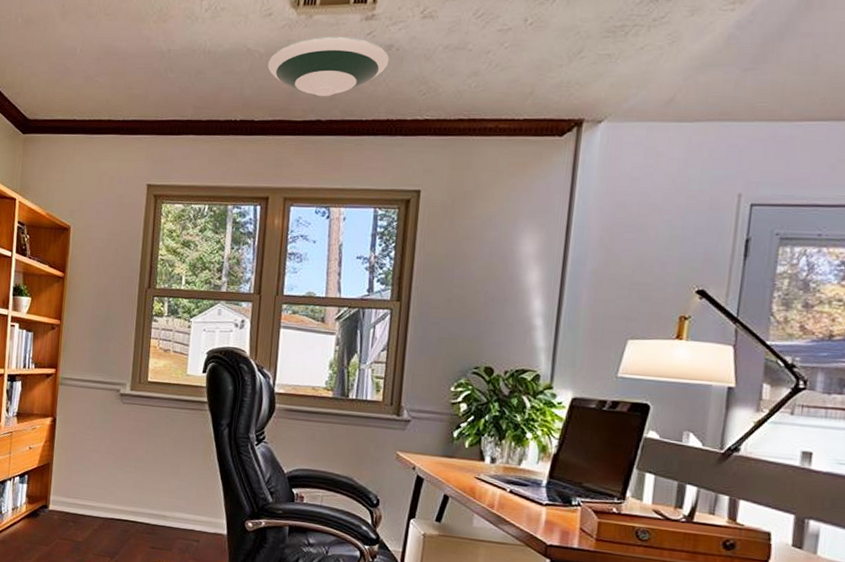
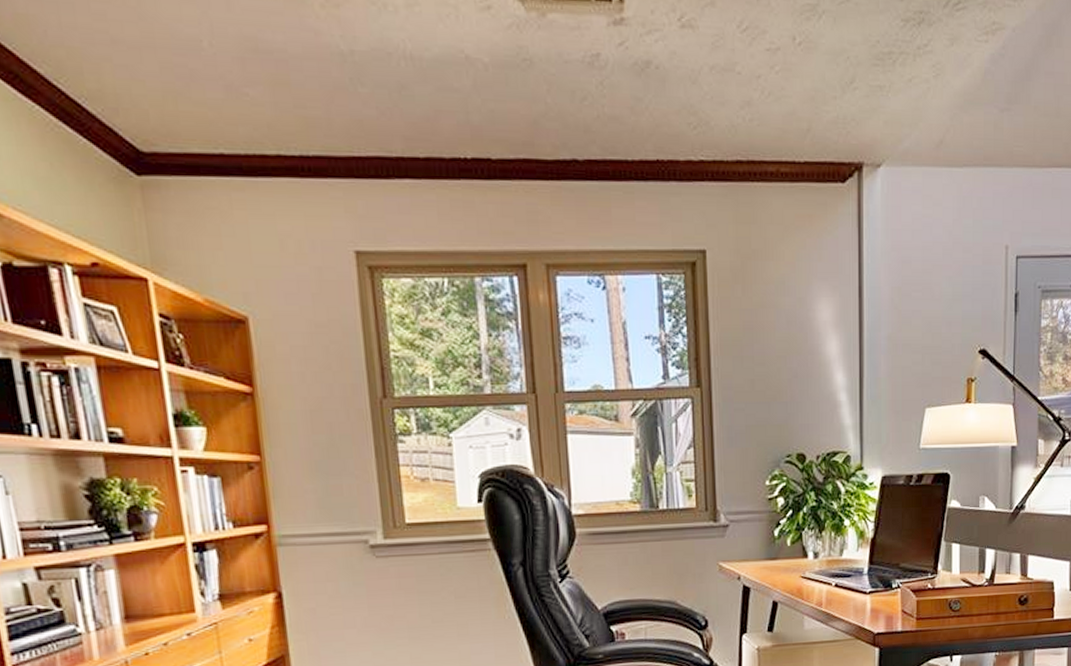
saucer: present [268,36,390,97] -> none [497,44,649,128]

